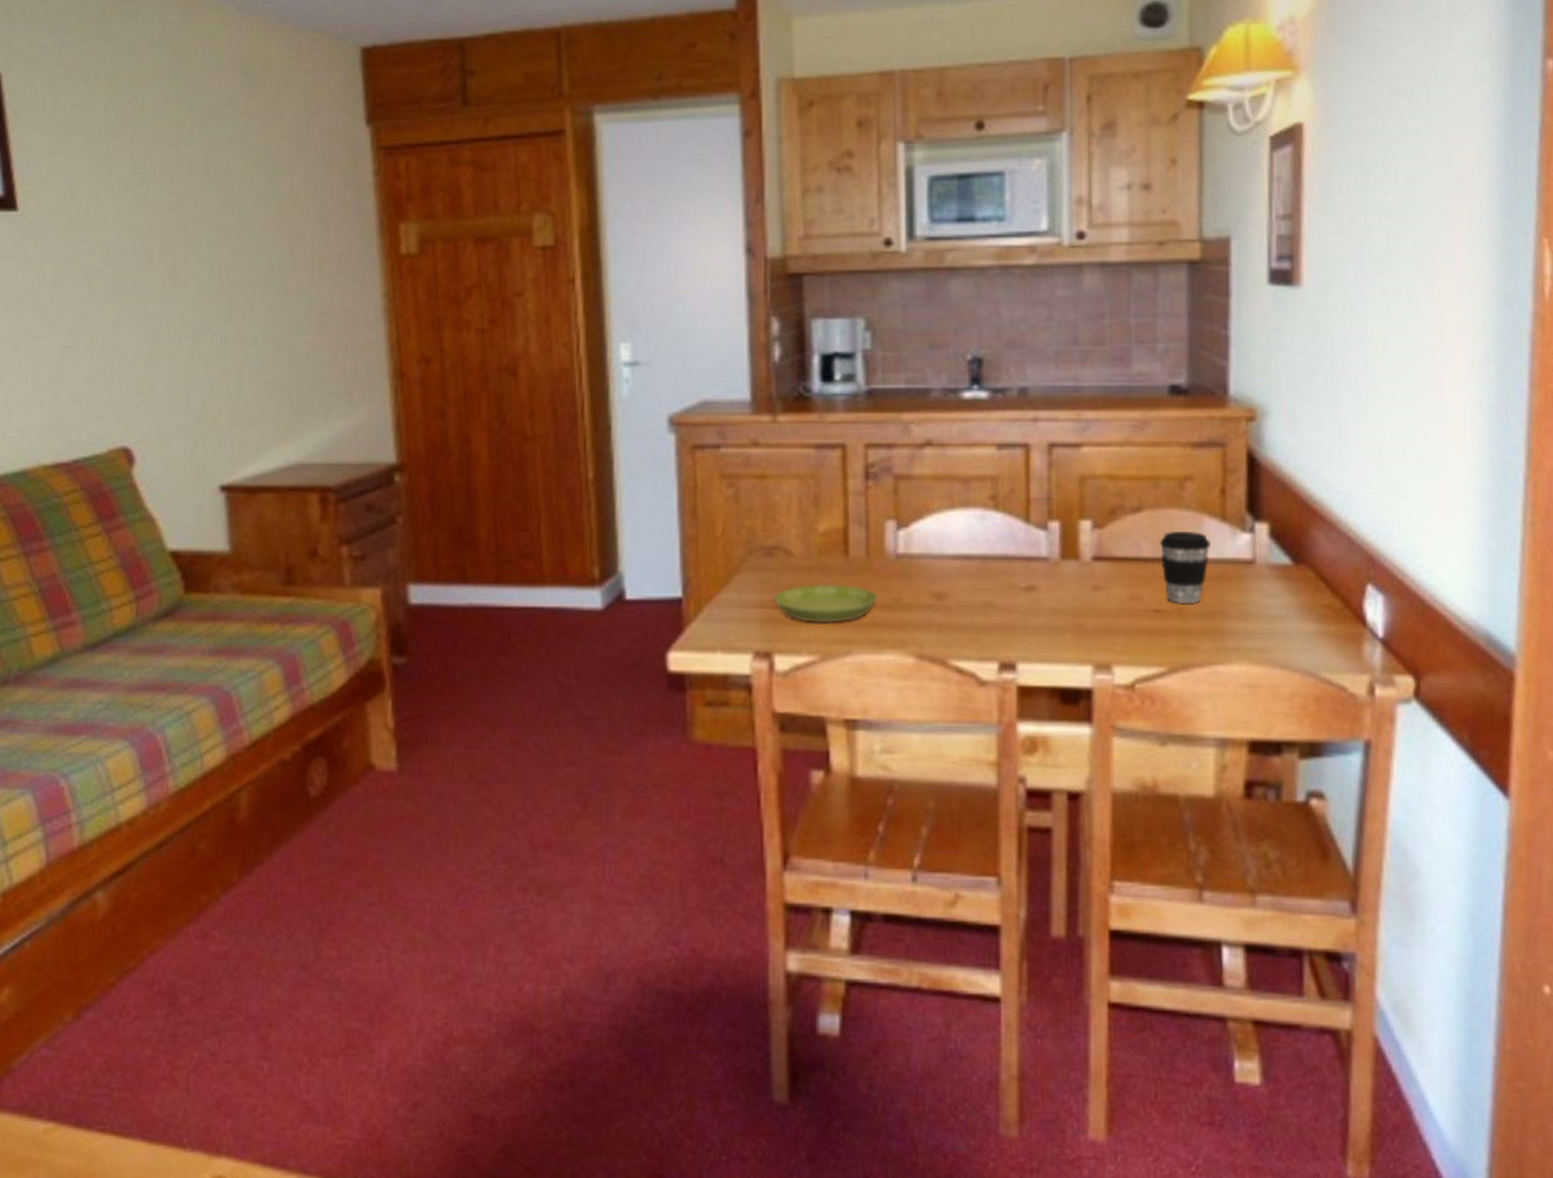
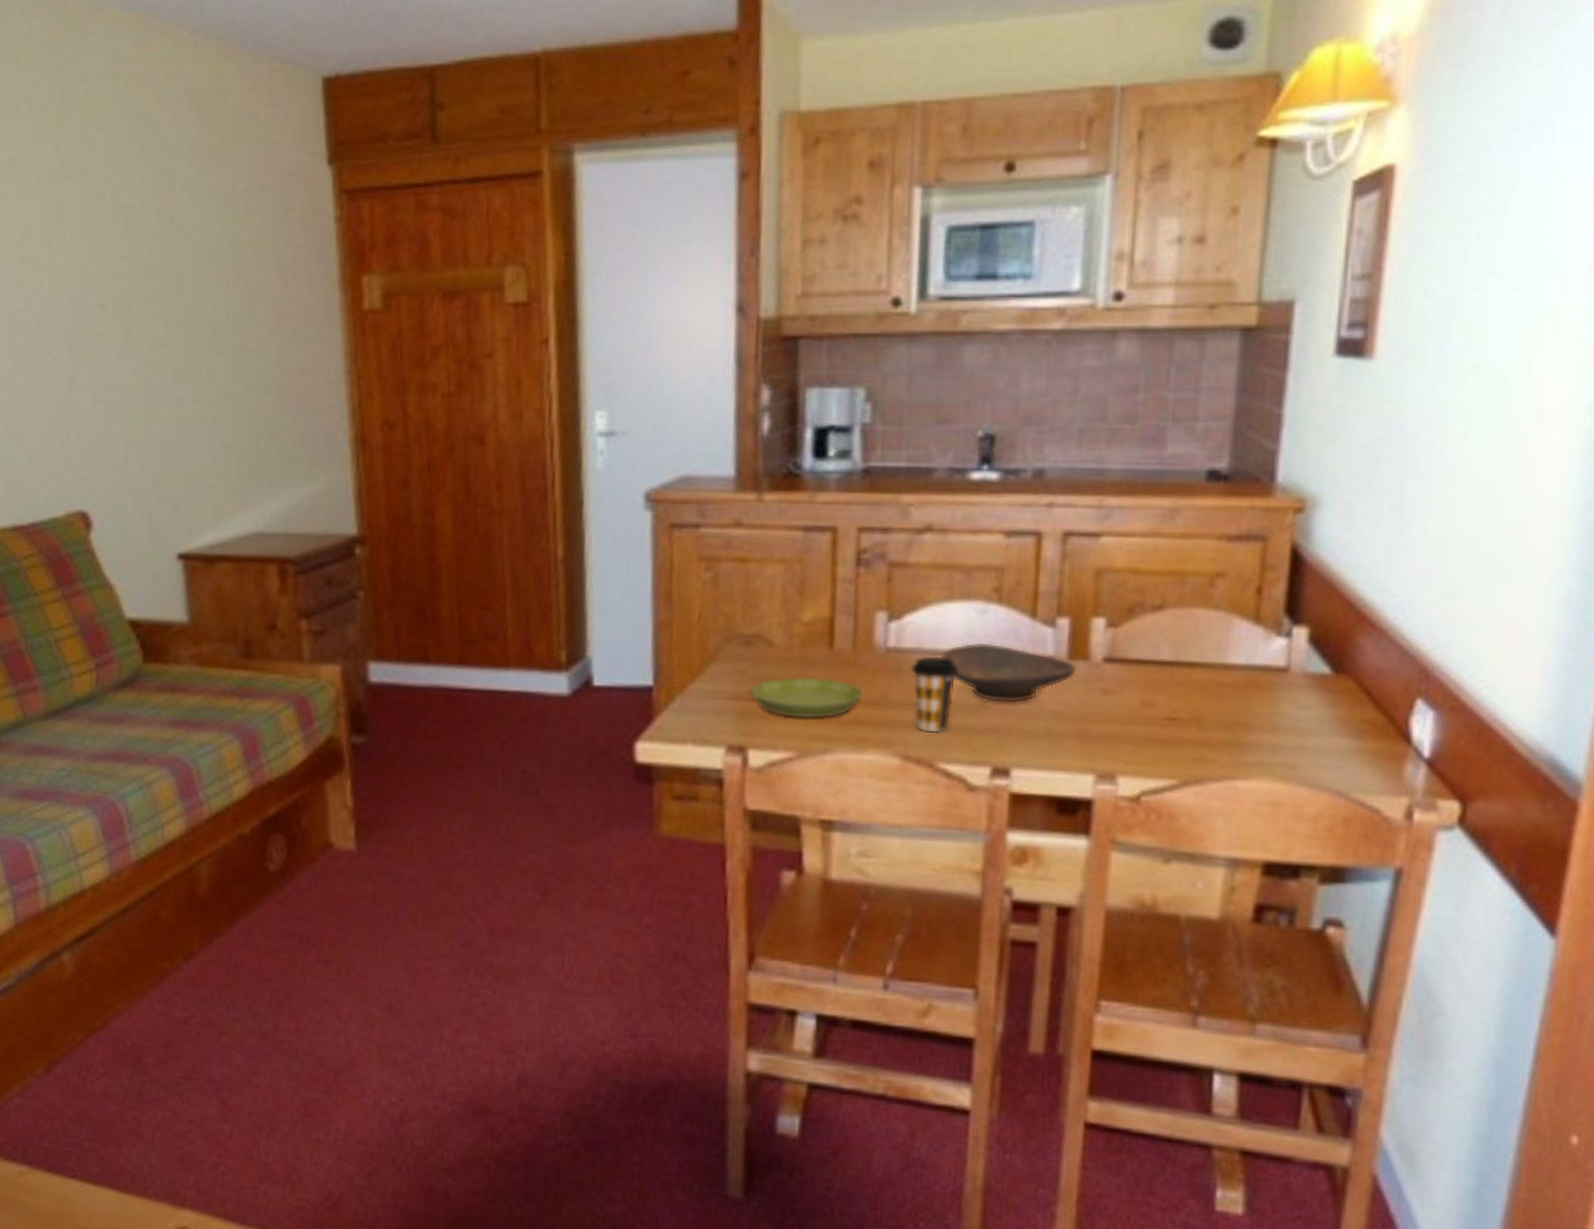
coffee cup: none [920,559,963,632] -> present [910,655,959,733]
decorative bowl: none [947,546,1070,602] -> present [941,642,1078,704]
coffee cup: present [1159,532,1211,605] -> none [1180,633,1240,713]

